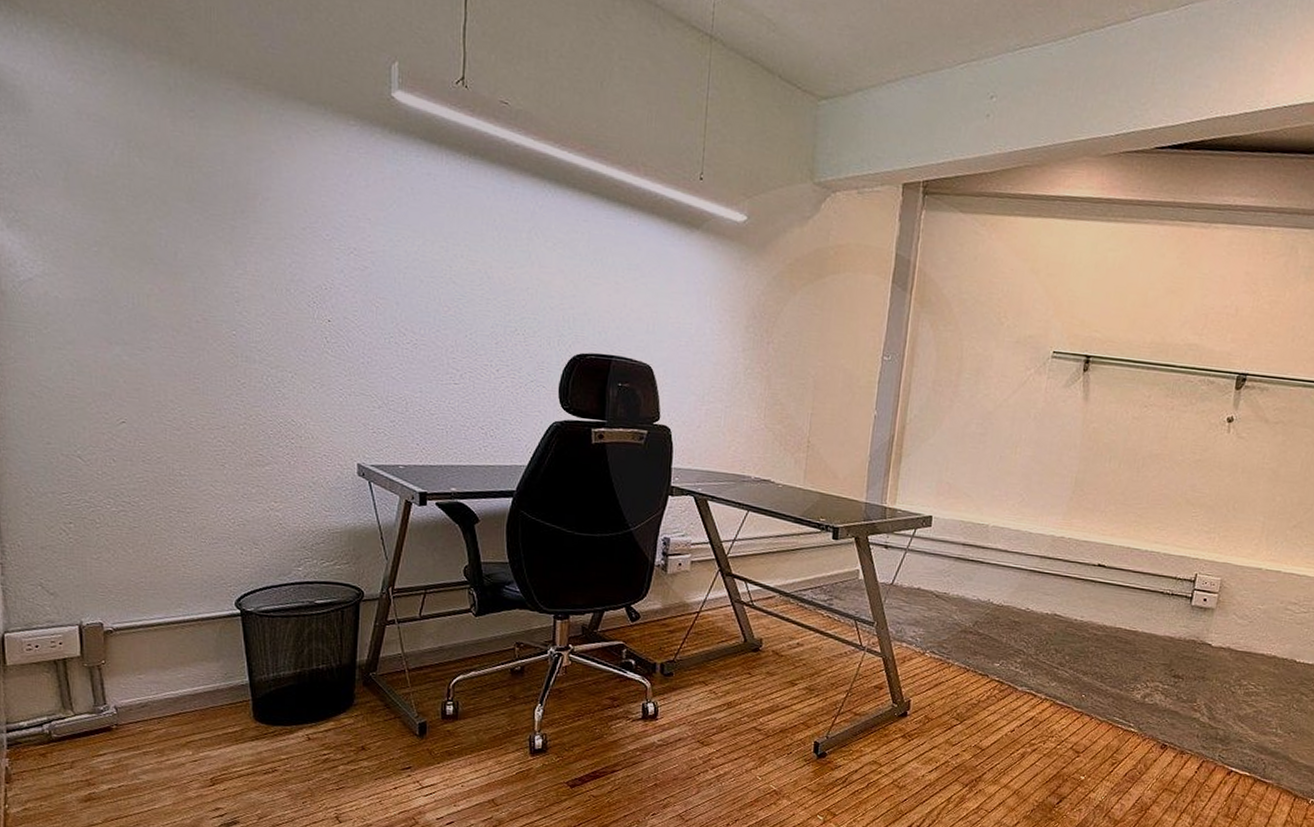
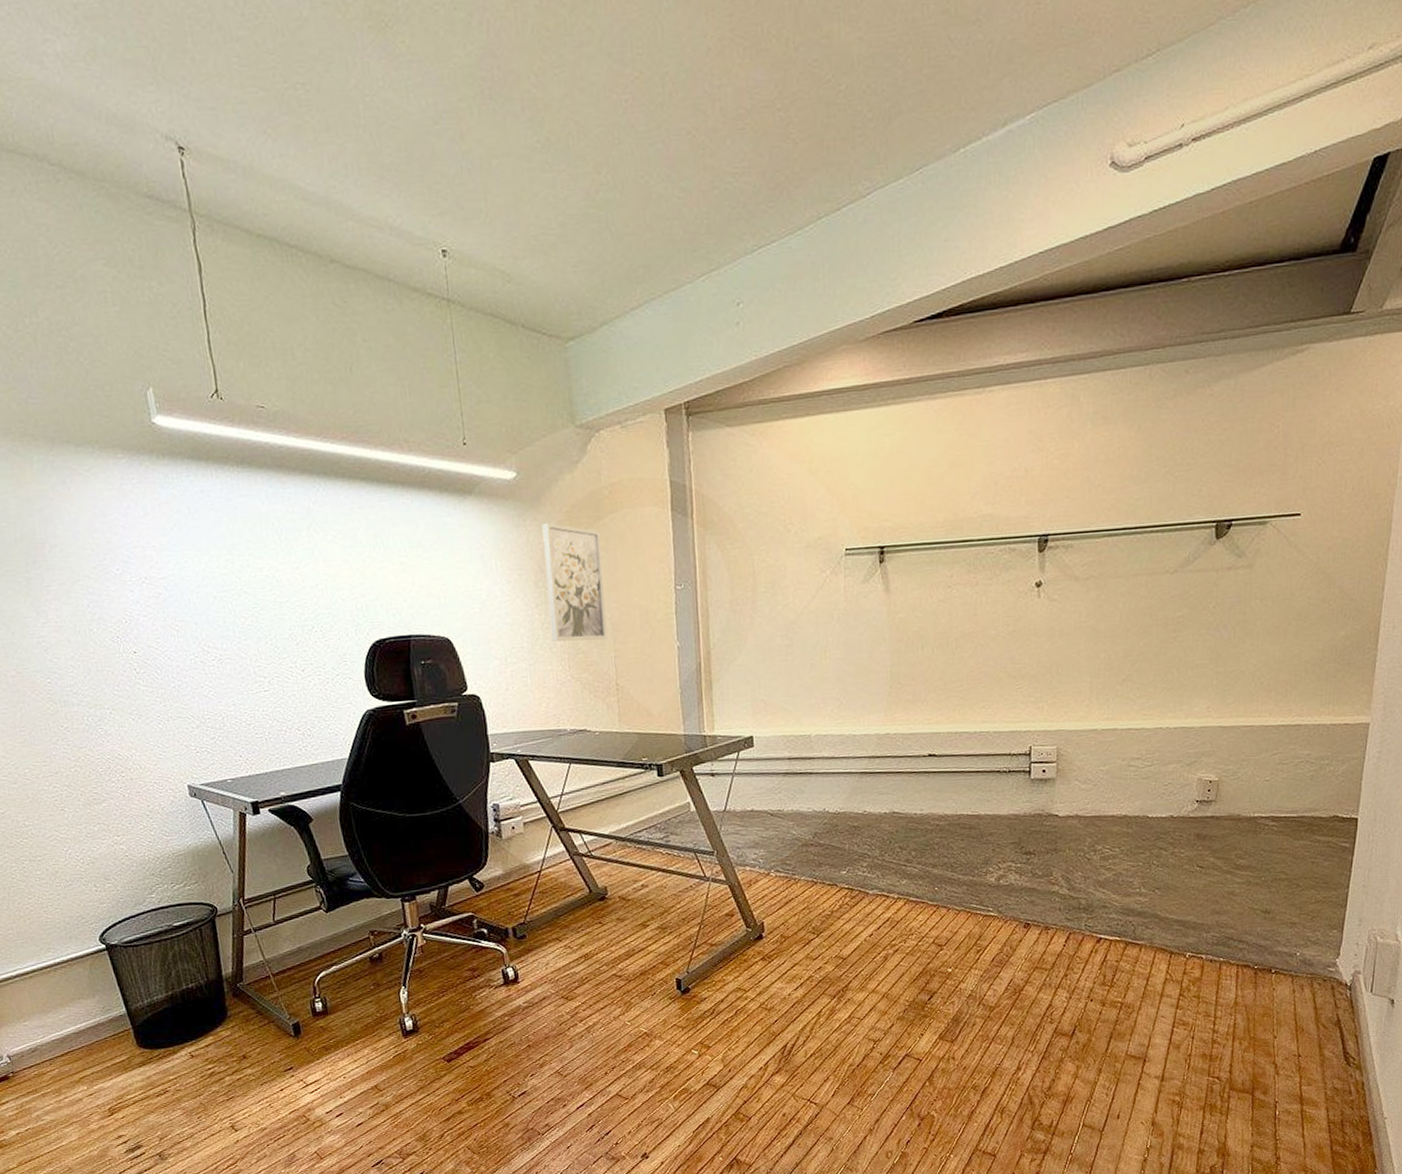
wall art: none [752,271,819,396] -> present [542,523,608,642]

